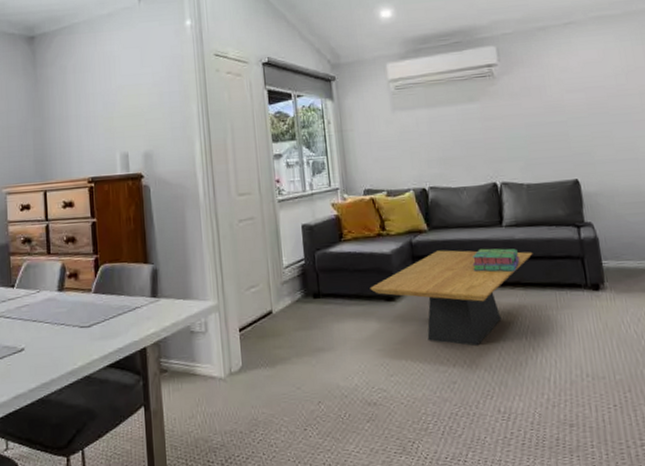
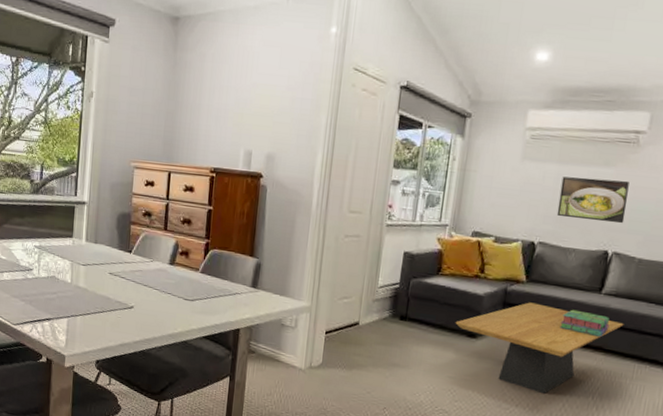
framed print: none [434,112,503,159] -> present [556,176,629,224]

